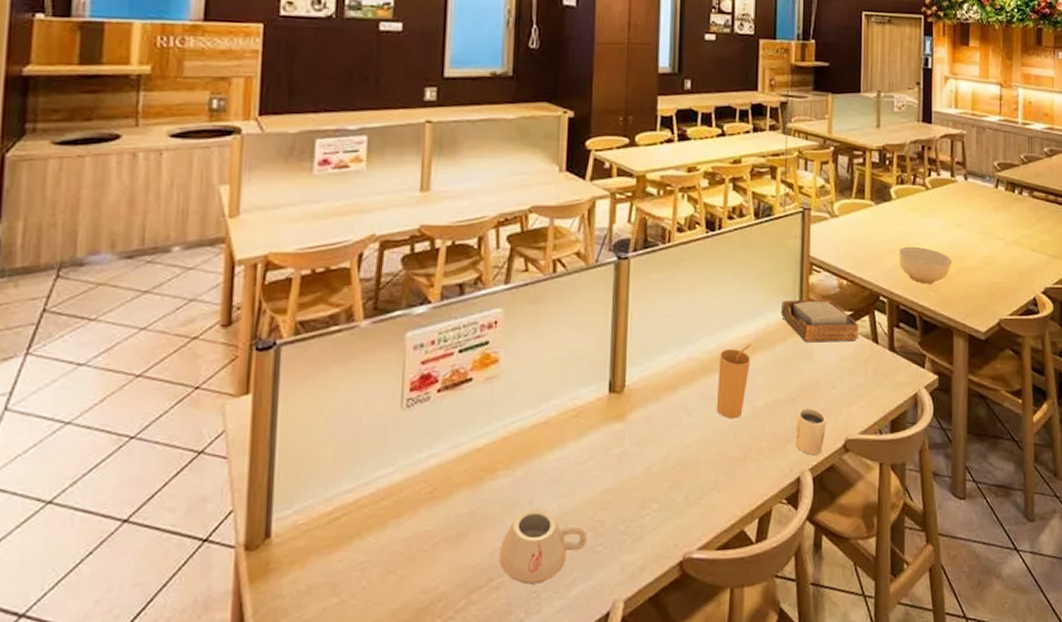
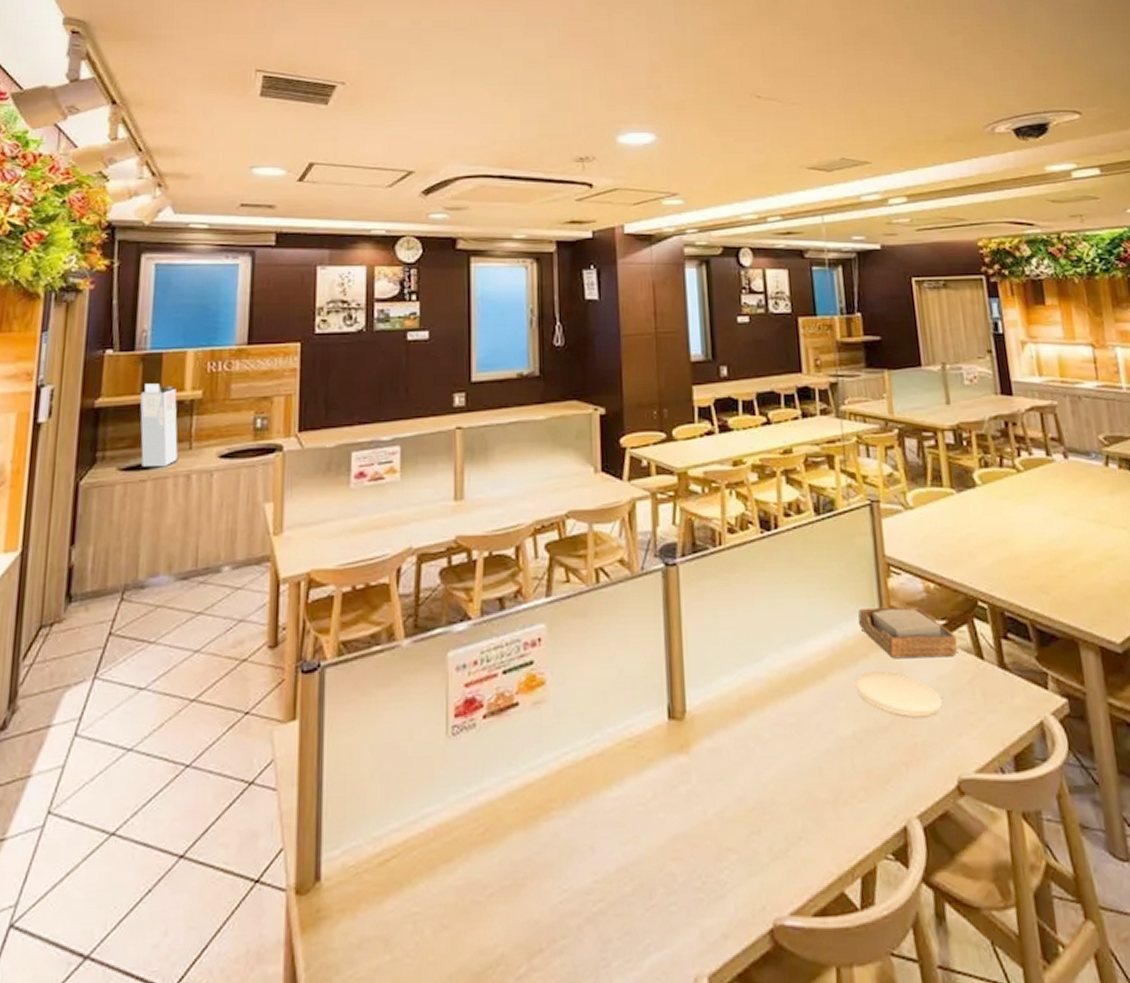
product box: none [77,54,123,144] -> present [139,383,178,468]
cup: present [499,507,588,584] -> none [560,855,659,950]
cup: present [716,343,752,419] -> none [791,660,830,752]
plate: none [771,353,841,391] -> present [854,671,942,718]
mug: present [795,408,826,455] -> none [893,739,932,798]
bowl: present [899,246,951,284] -> none [994,540,1063,585]

